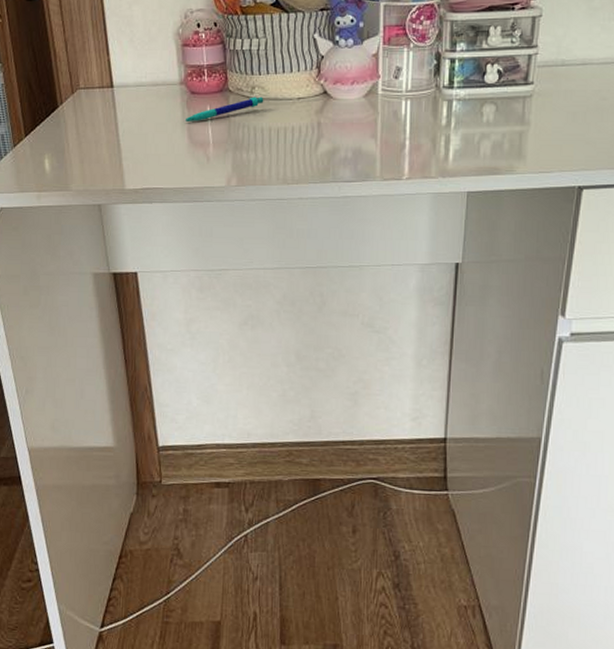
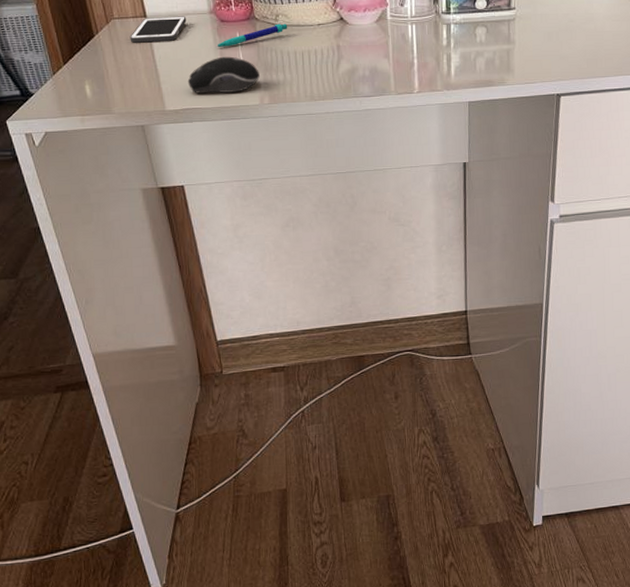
cell phone: none [94,87,155,115] -> present [130,16,187,43]
computer mouse: none [150,132,229,172] -> present [187,56,260,94]

